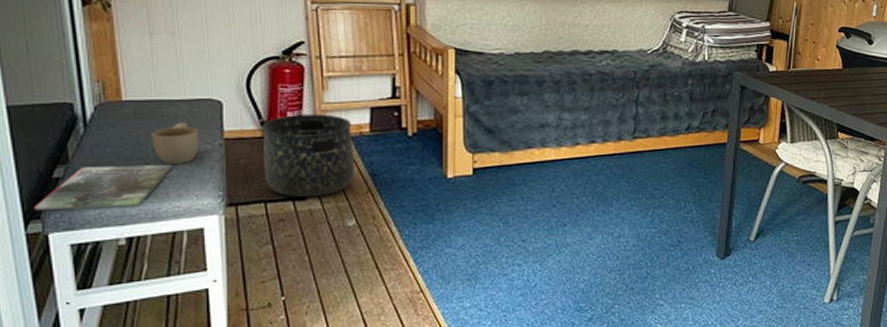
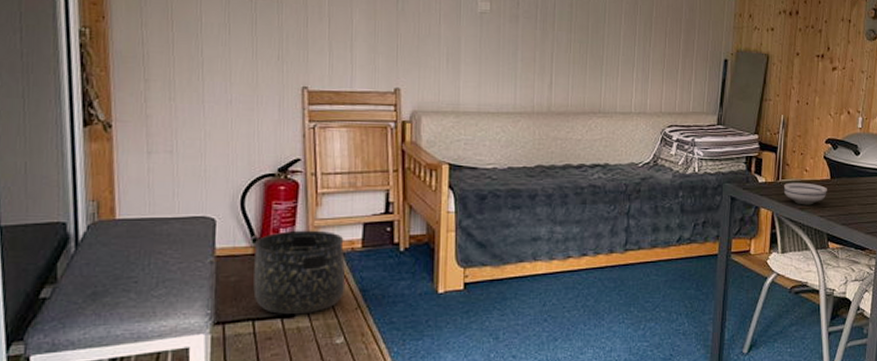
magazine: present [33,164,173,211] -> none [16,282,162,332]
cup: present [151,123,200,165] -> none [142,241,191,284]
bowl: none [794,71,839,95] -> present [783,182,827,205]

